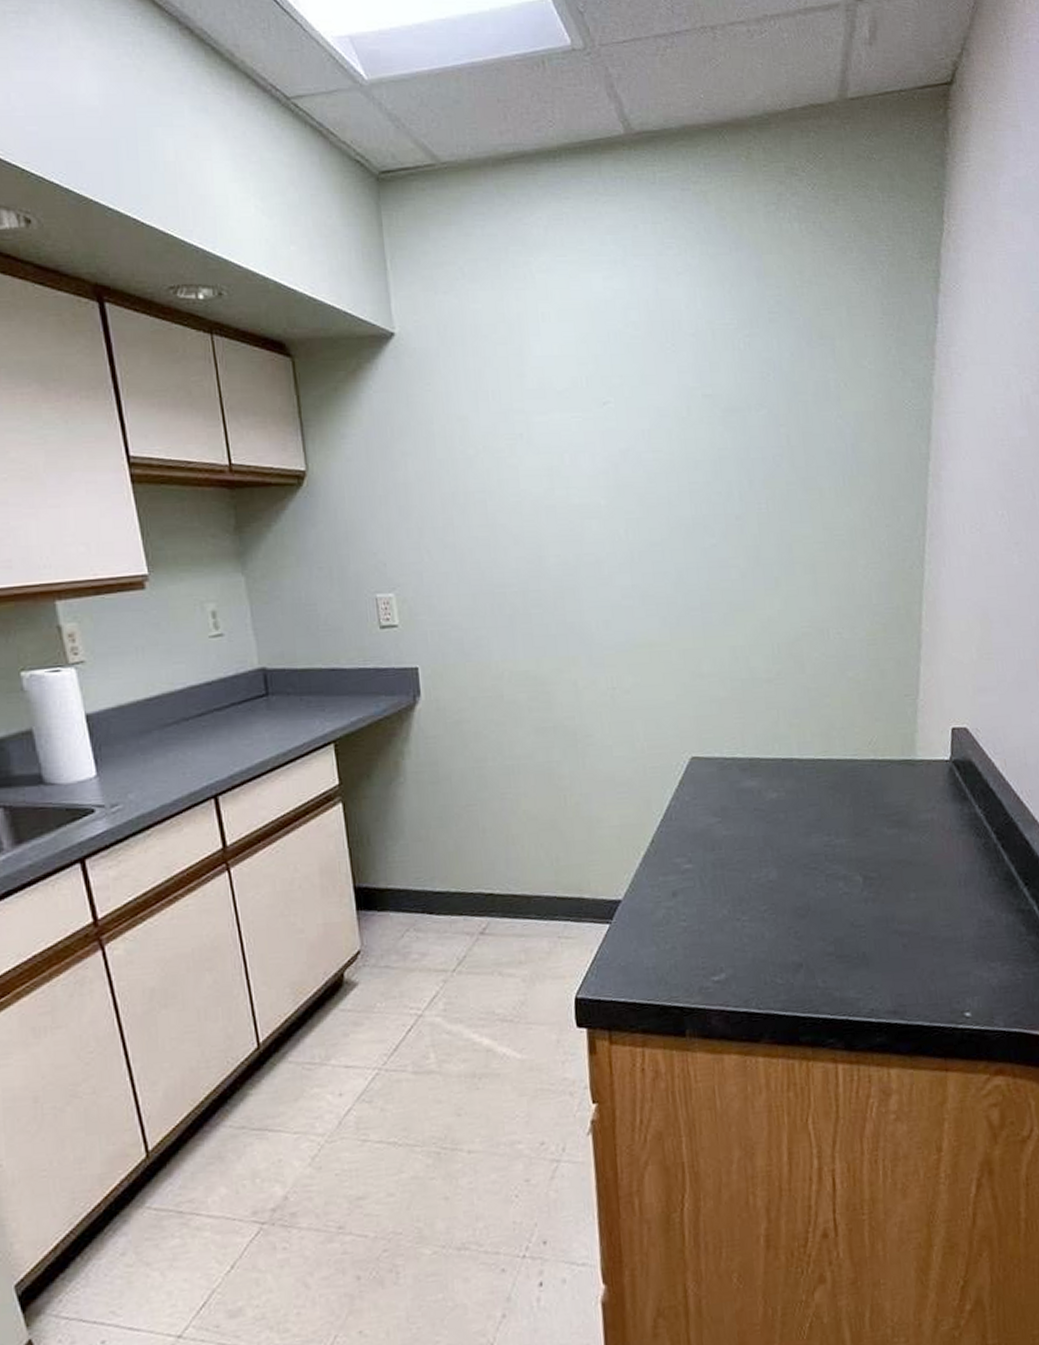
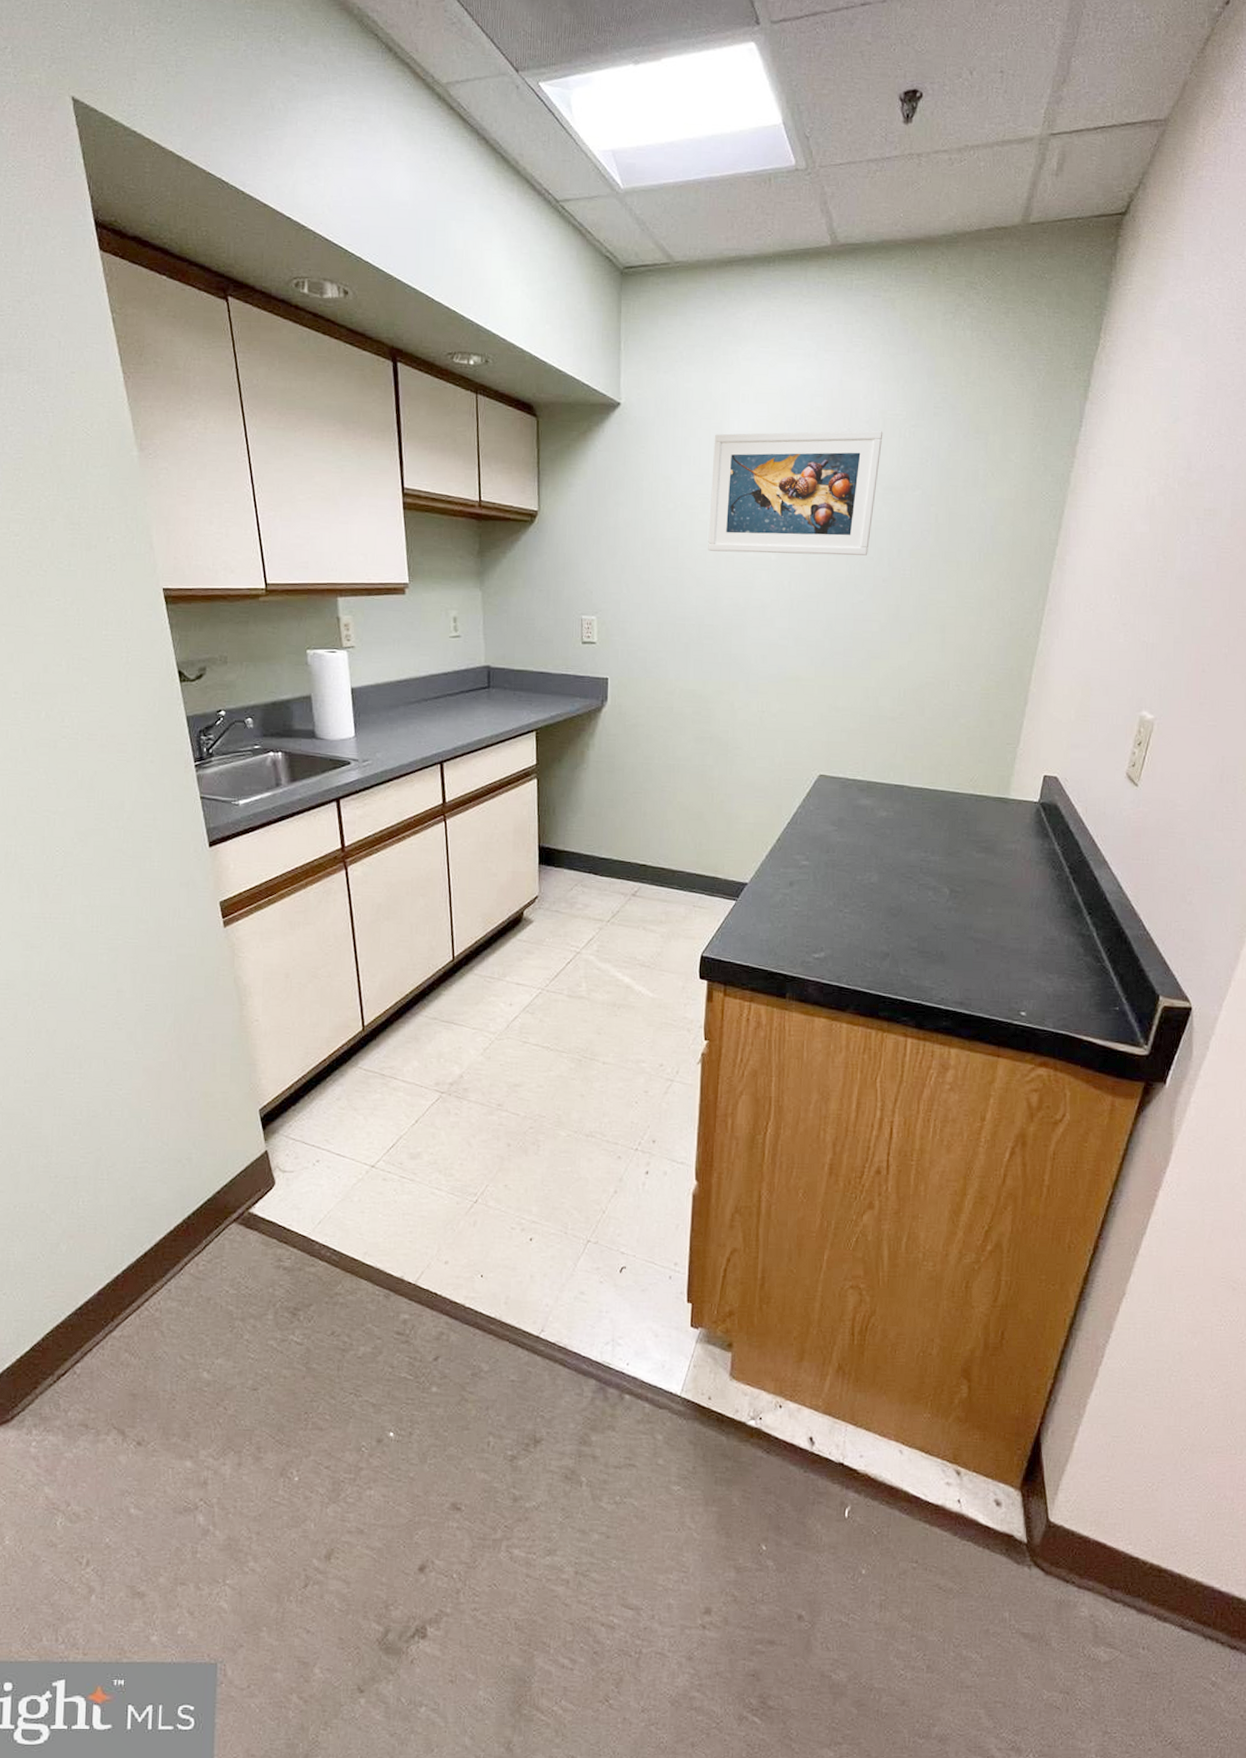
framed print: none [514,343,715,501] -> present [708,430,883,556]

